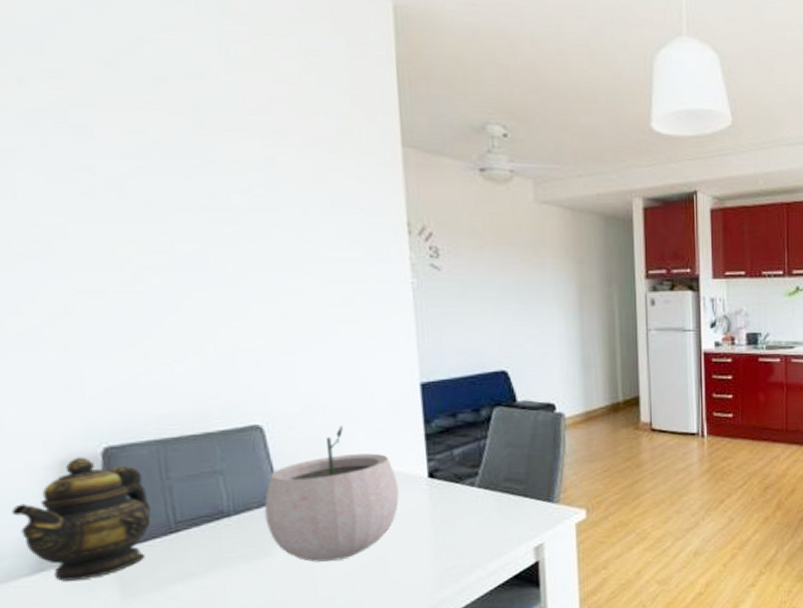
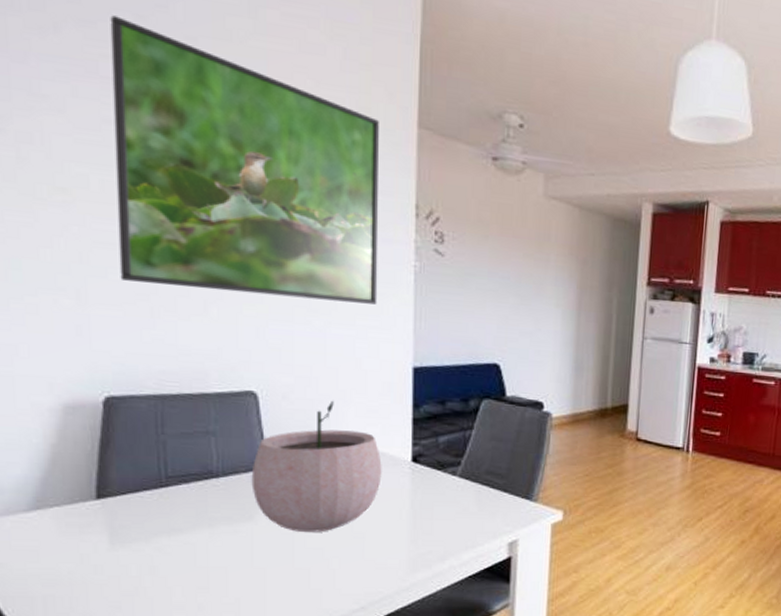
teapot: present [10,457,152,581] -> none [14,403,145,522]
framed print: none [75,63,378,328] -> present [110,15,379,305]

